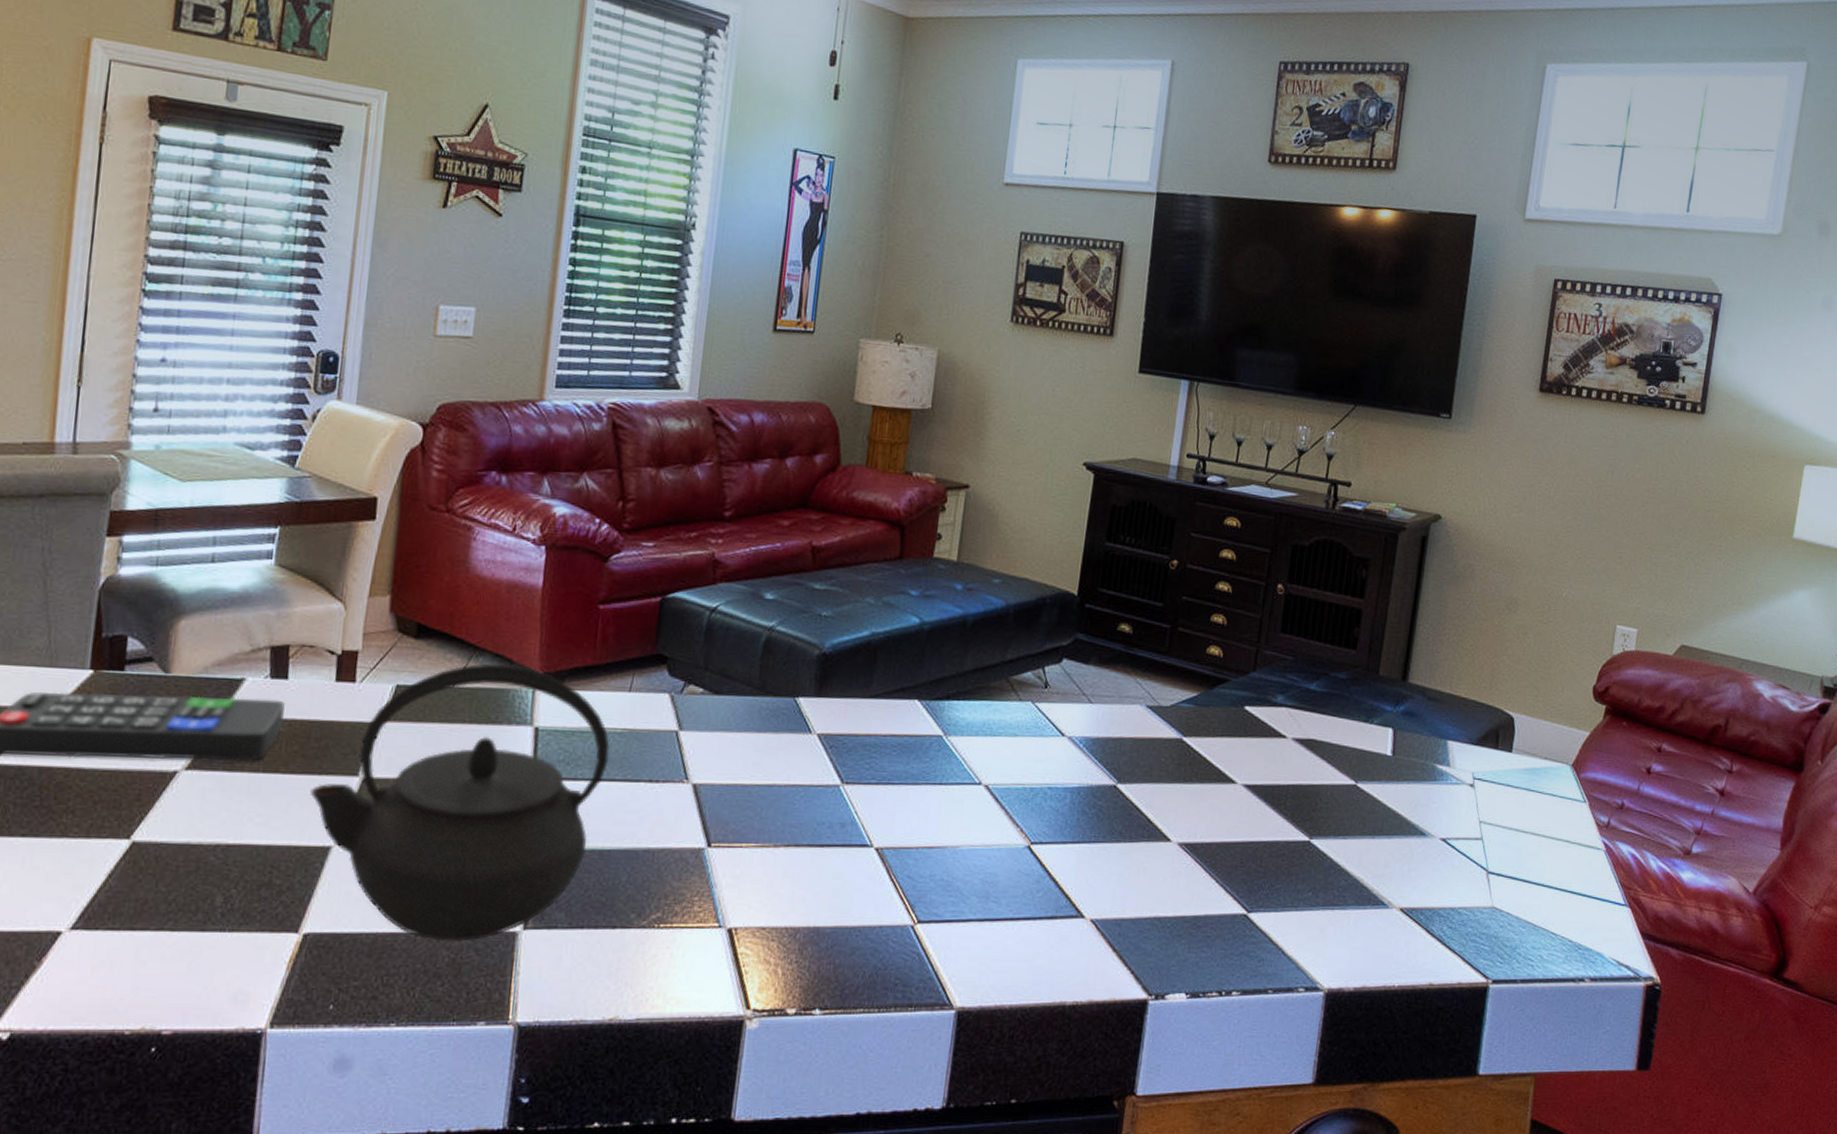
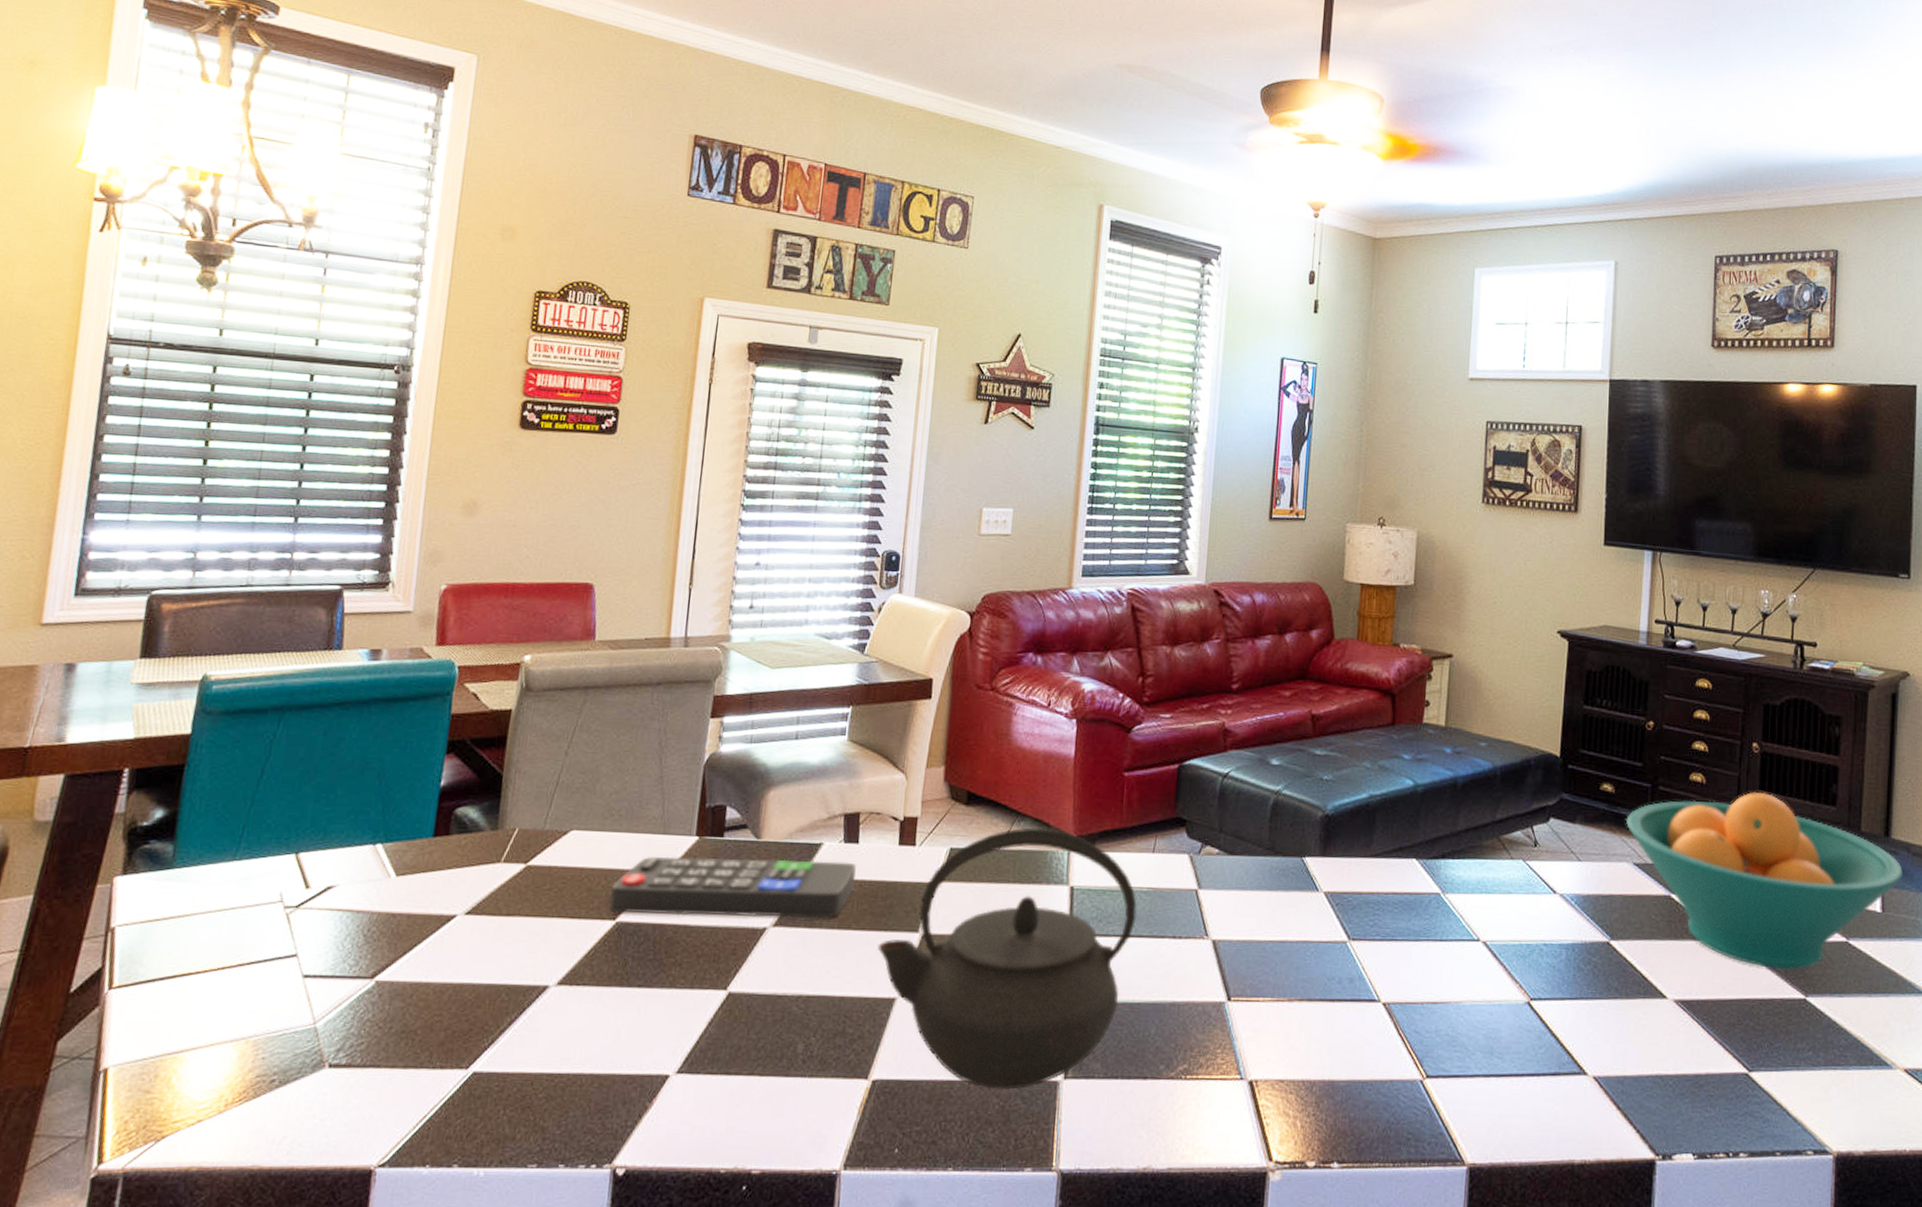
fruit bowl: none [1141,634,1417,813] -> present [1625,791,1903,970]

